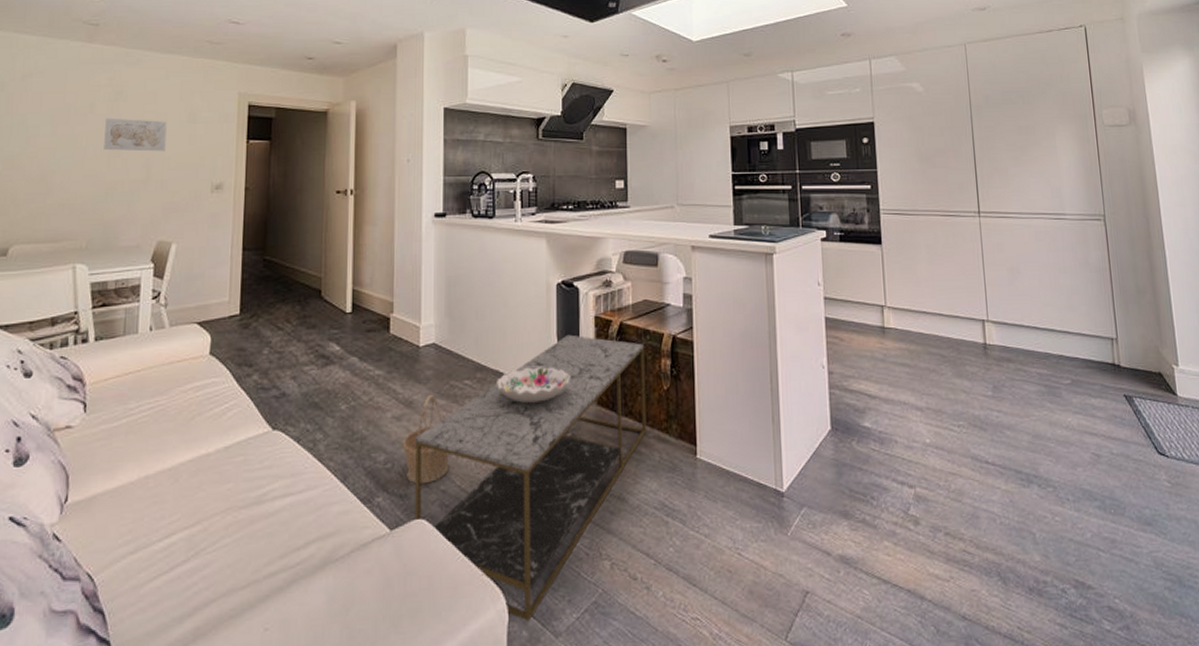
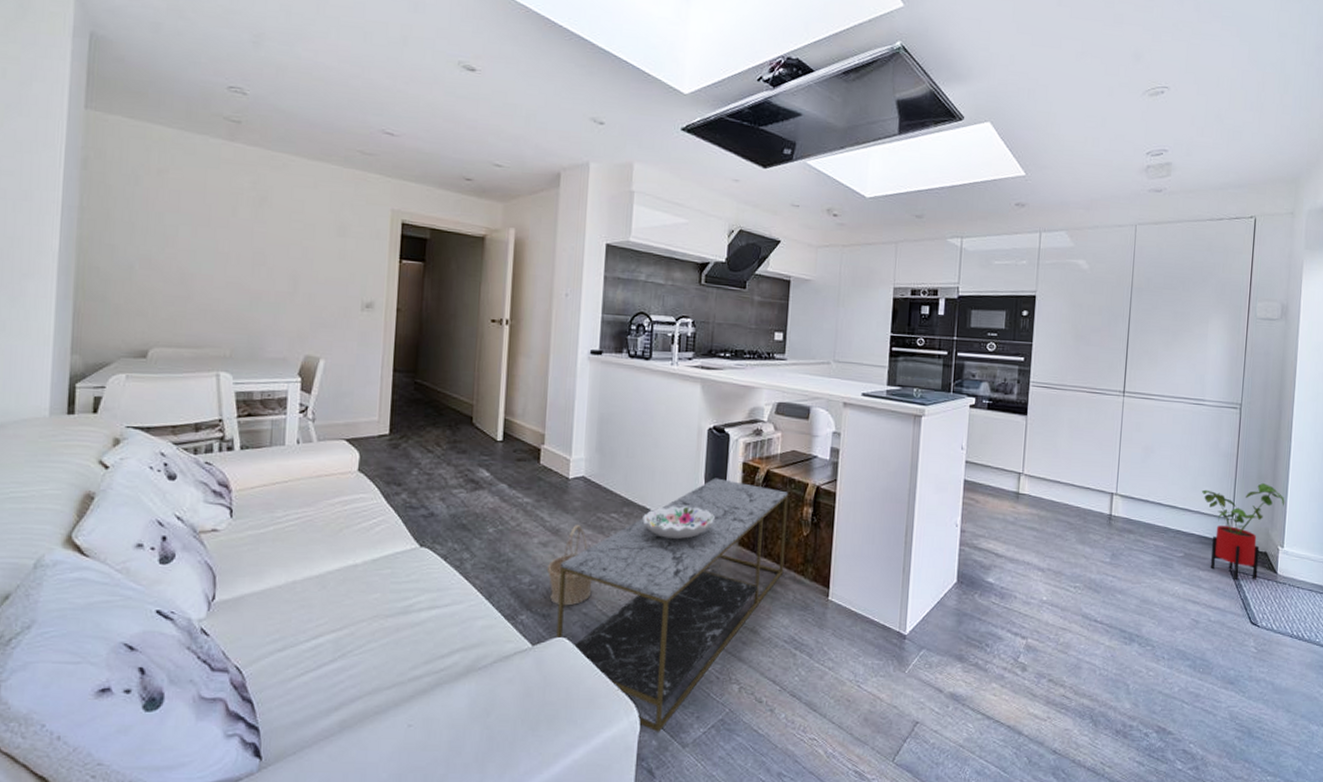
wall art: present [104,118,167,152] -> none [248,223,315,264]
house plant: none [1078,296,1171,405] -> present [1201,482,1285,580]

